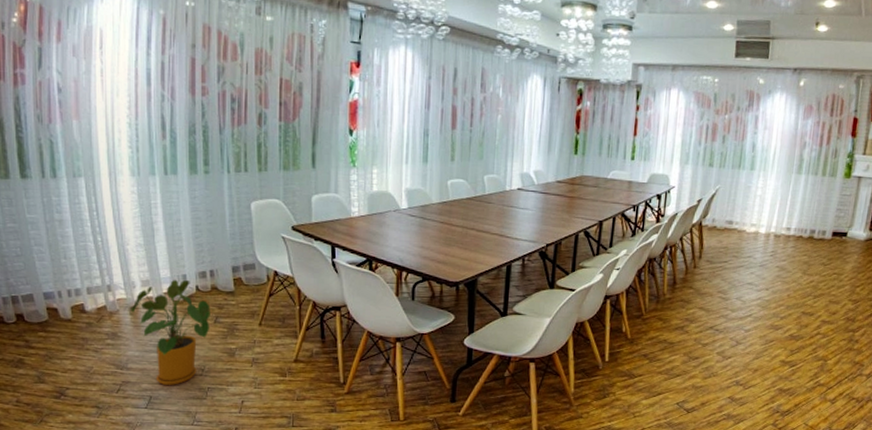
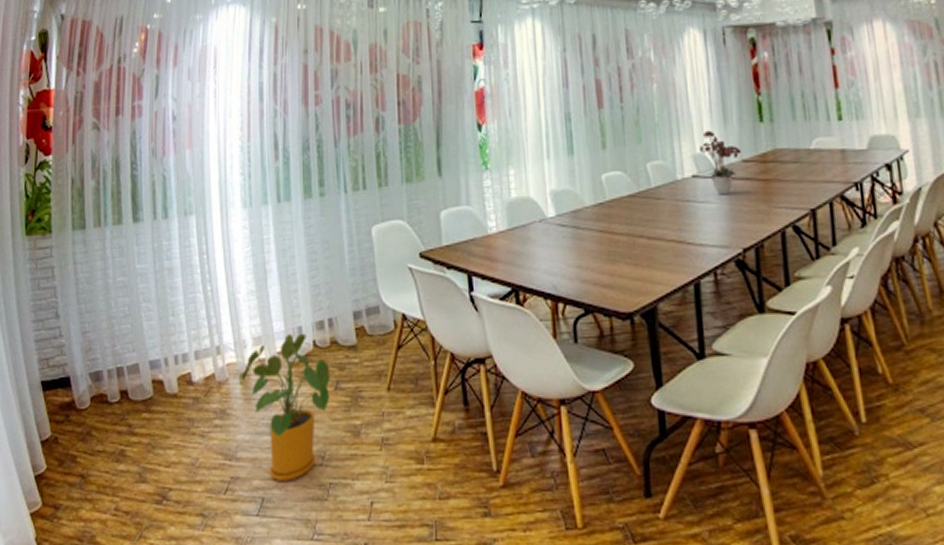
flower arrangement: none [527,156,558,205] -> present [700,130,742,195]

